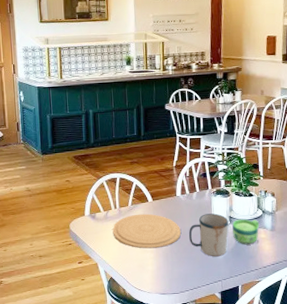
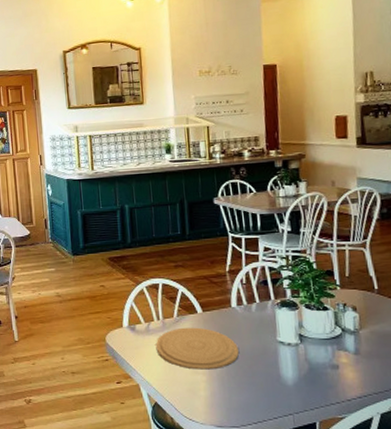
mug: present [188,213,229,257] -> none [248,330,299,384]
cup: present [232,219,260,245] -> none [303,339,339,371]

